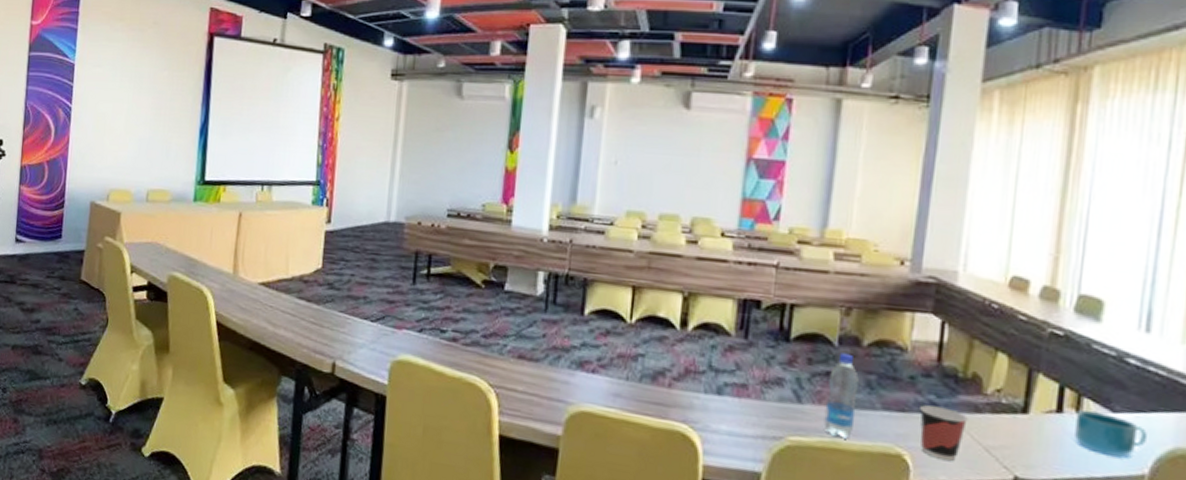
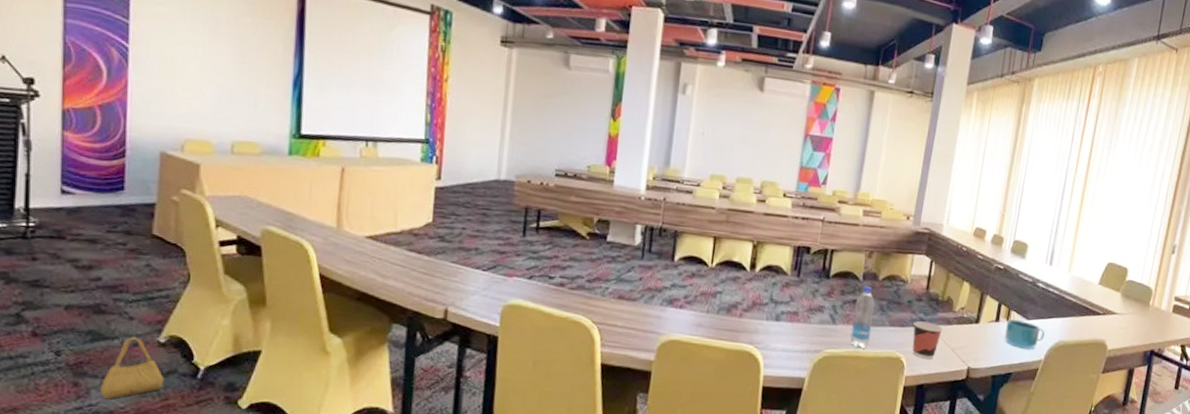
handbag: none [33,378,83,438] -> present [100,337,164,400]

